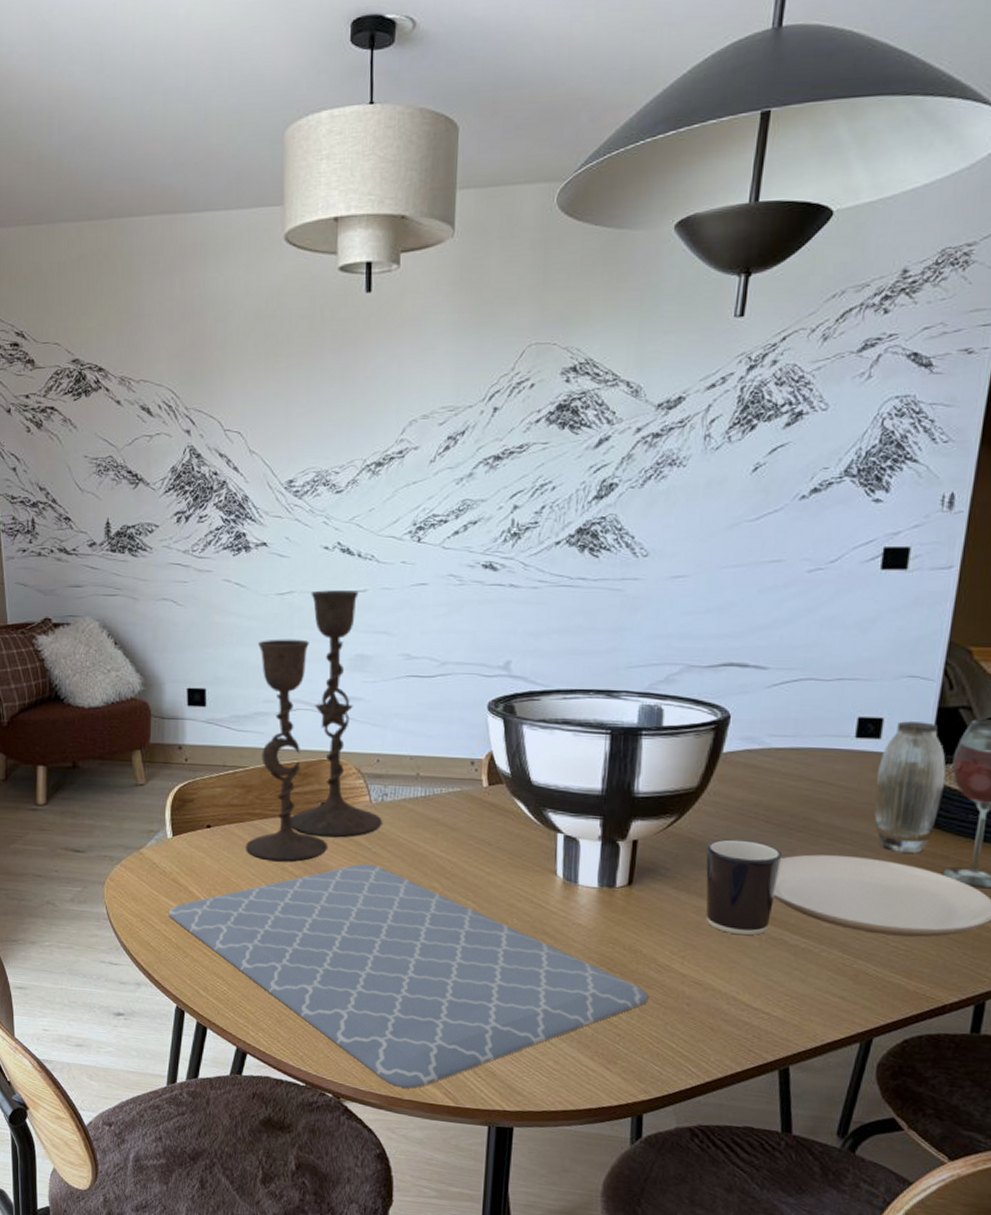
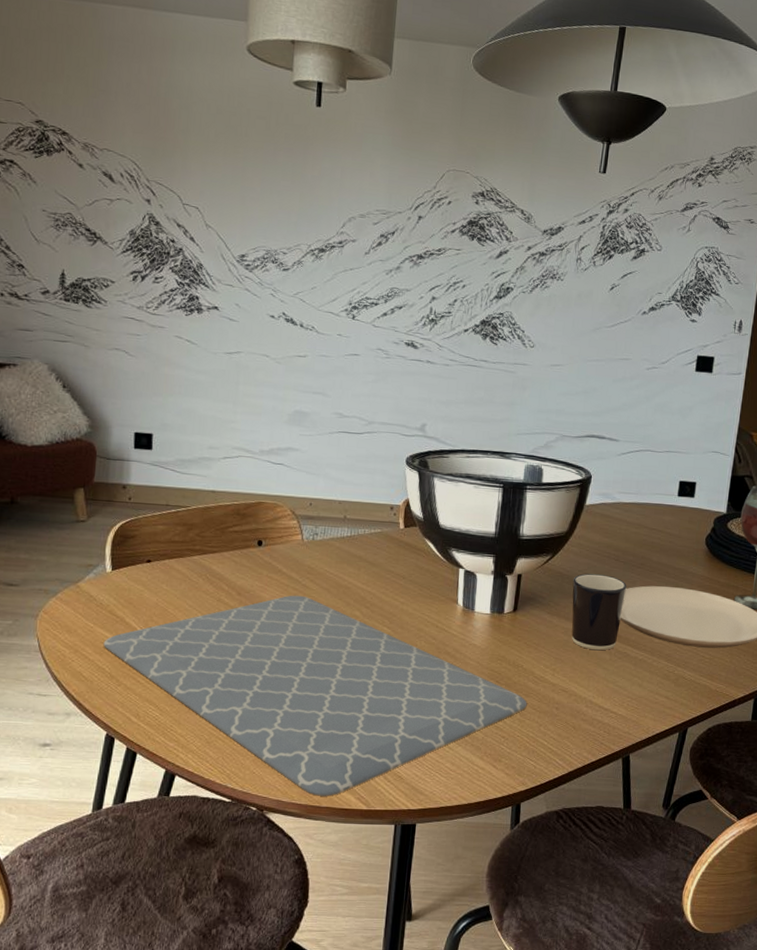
candlestick: present [246,590,382,861] -> none [184,352,312,594]
vase: present [874,721,946,853] -> none [690,485,737,584]

